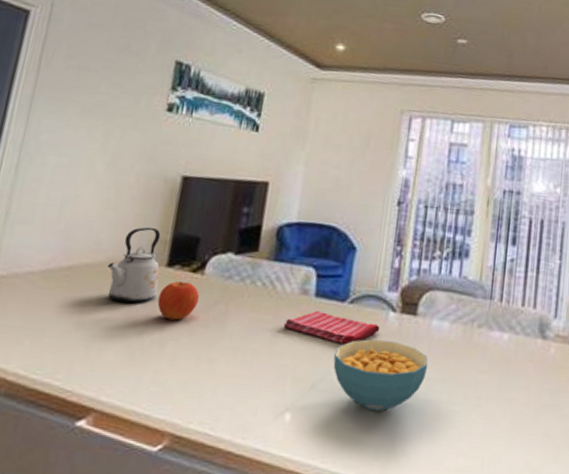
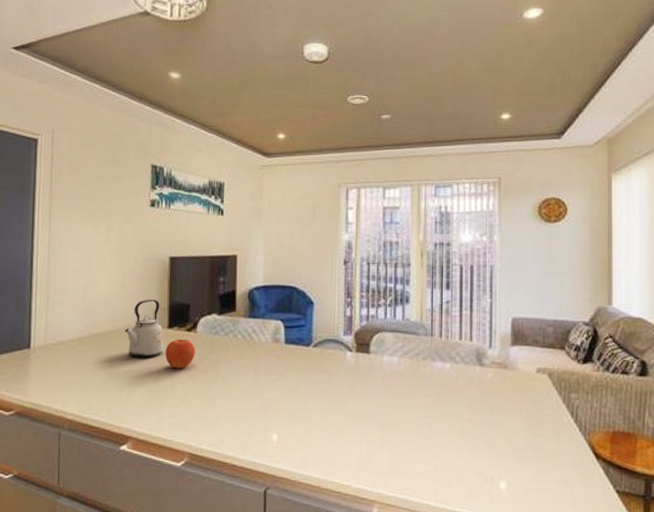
dish towel: present [283,311,380,345] -> none [263,355,341,380]
cereal bowl: present [333,339,429,412] -> none [306,375,383,431]

